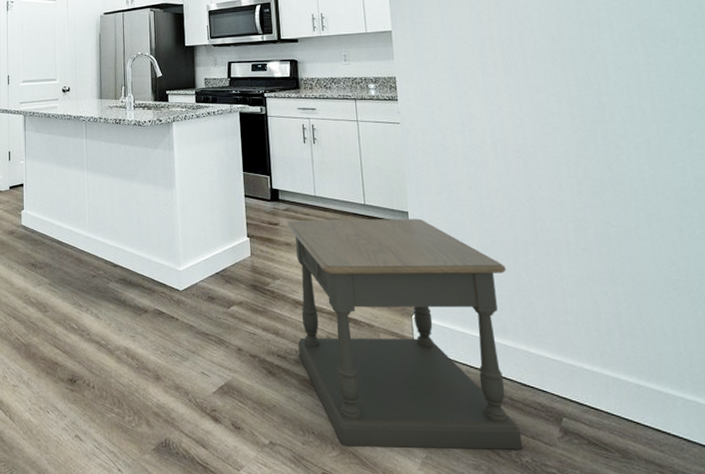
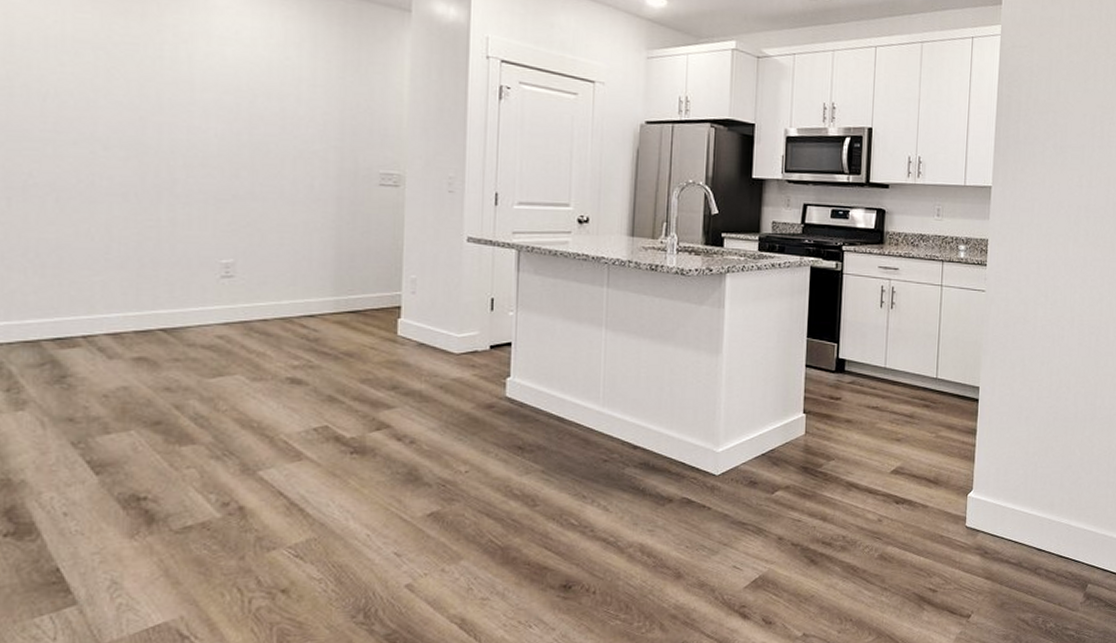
side table: present [286,218,522,450] -> none [845,394,1063,630]

